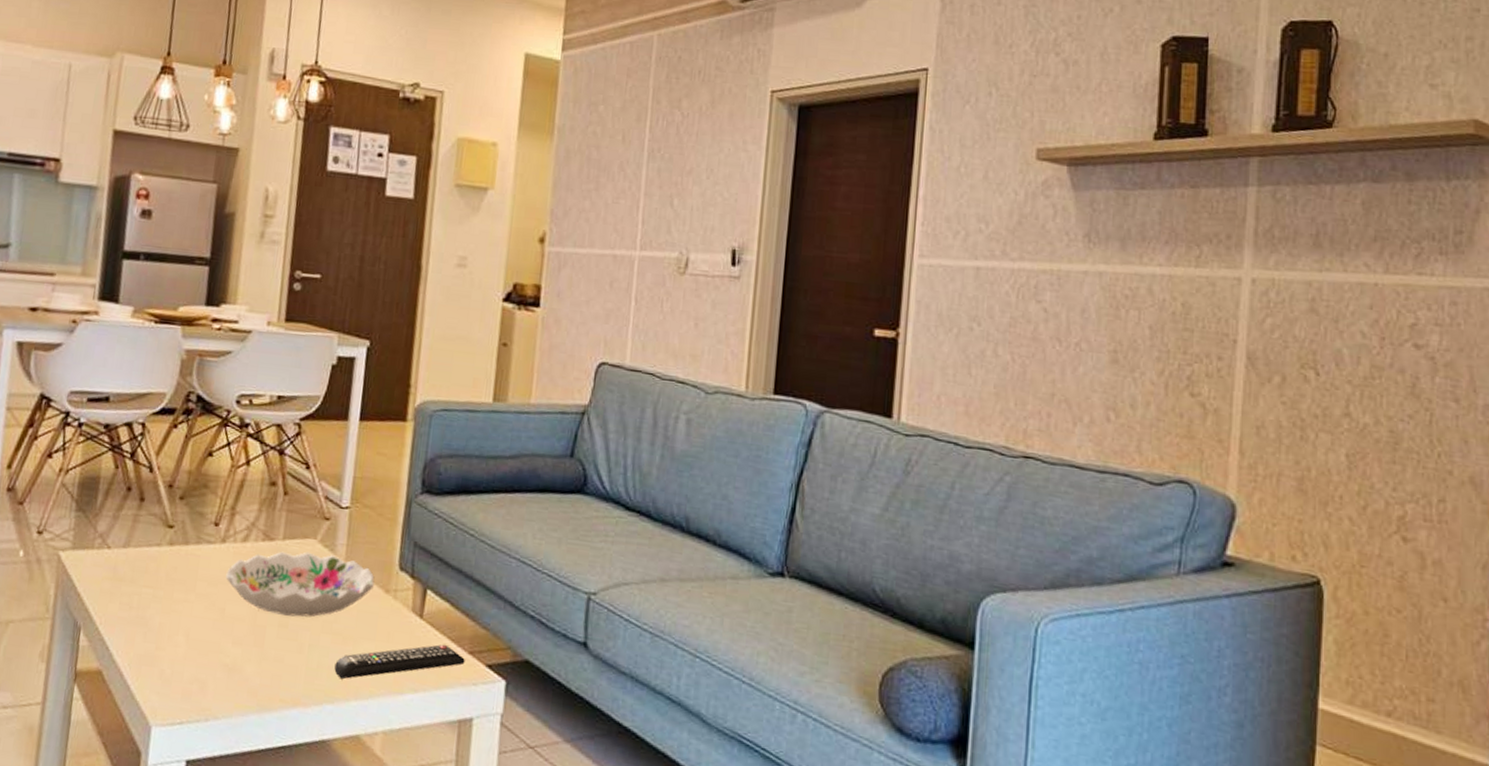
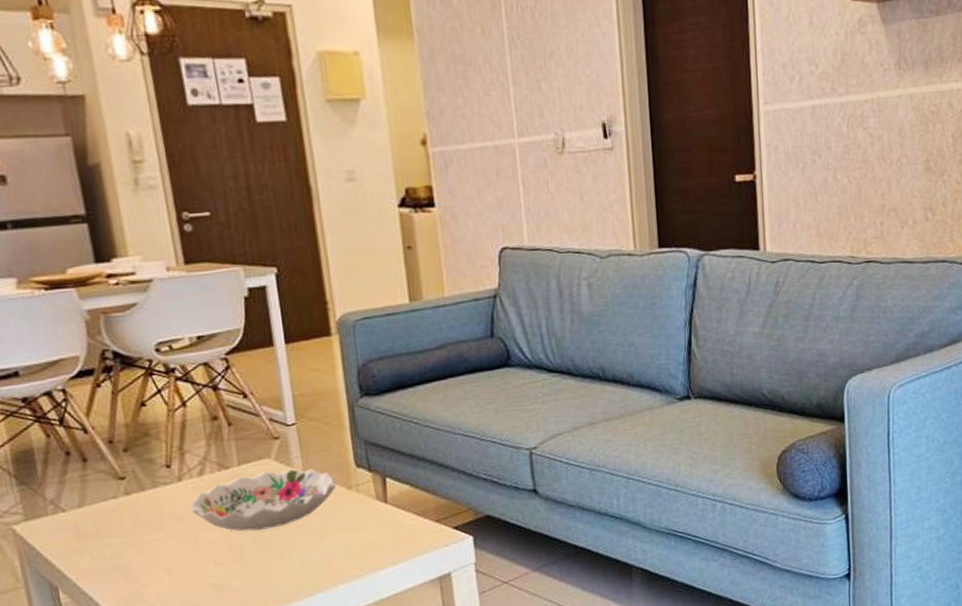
remote control: present [334,644,465,680] -> none [316,519,434,571]

